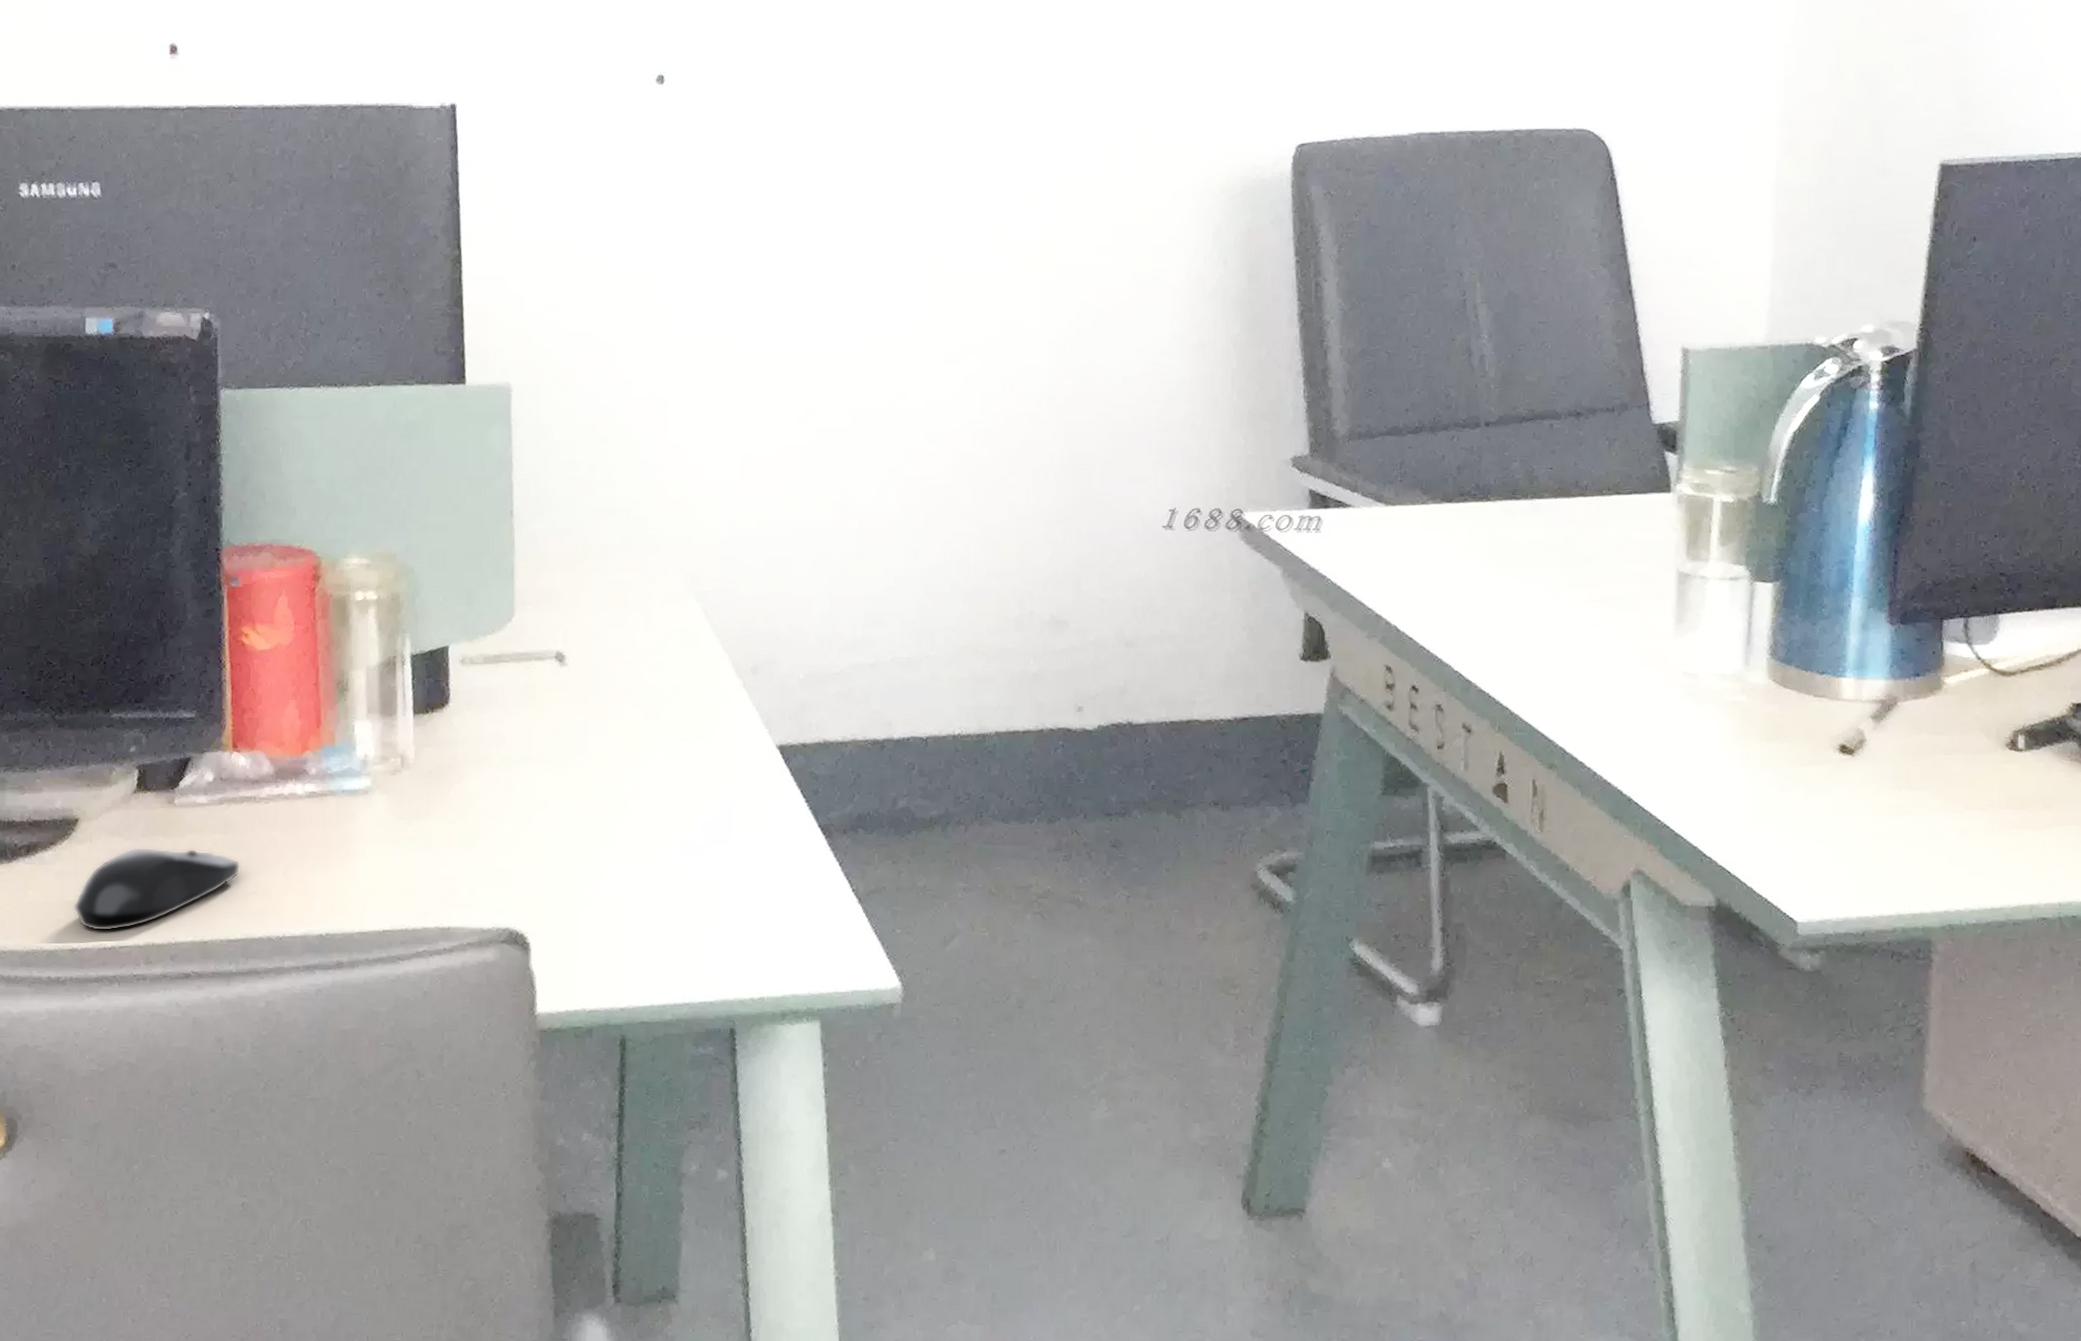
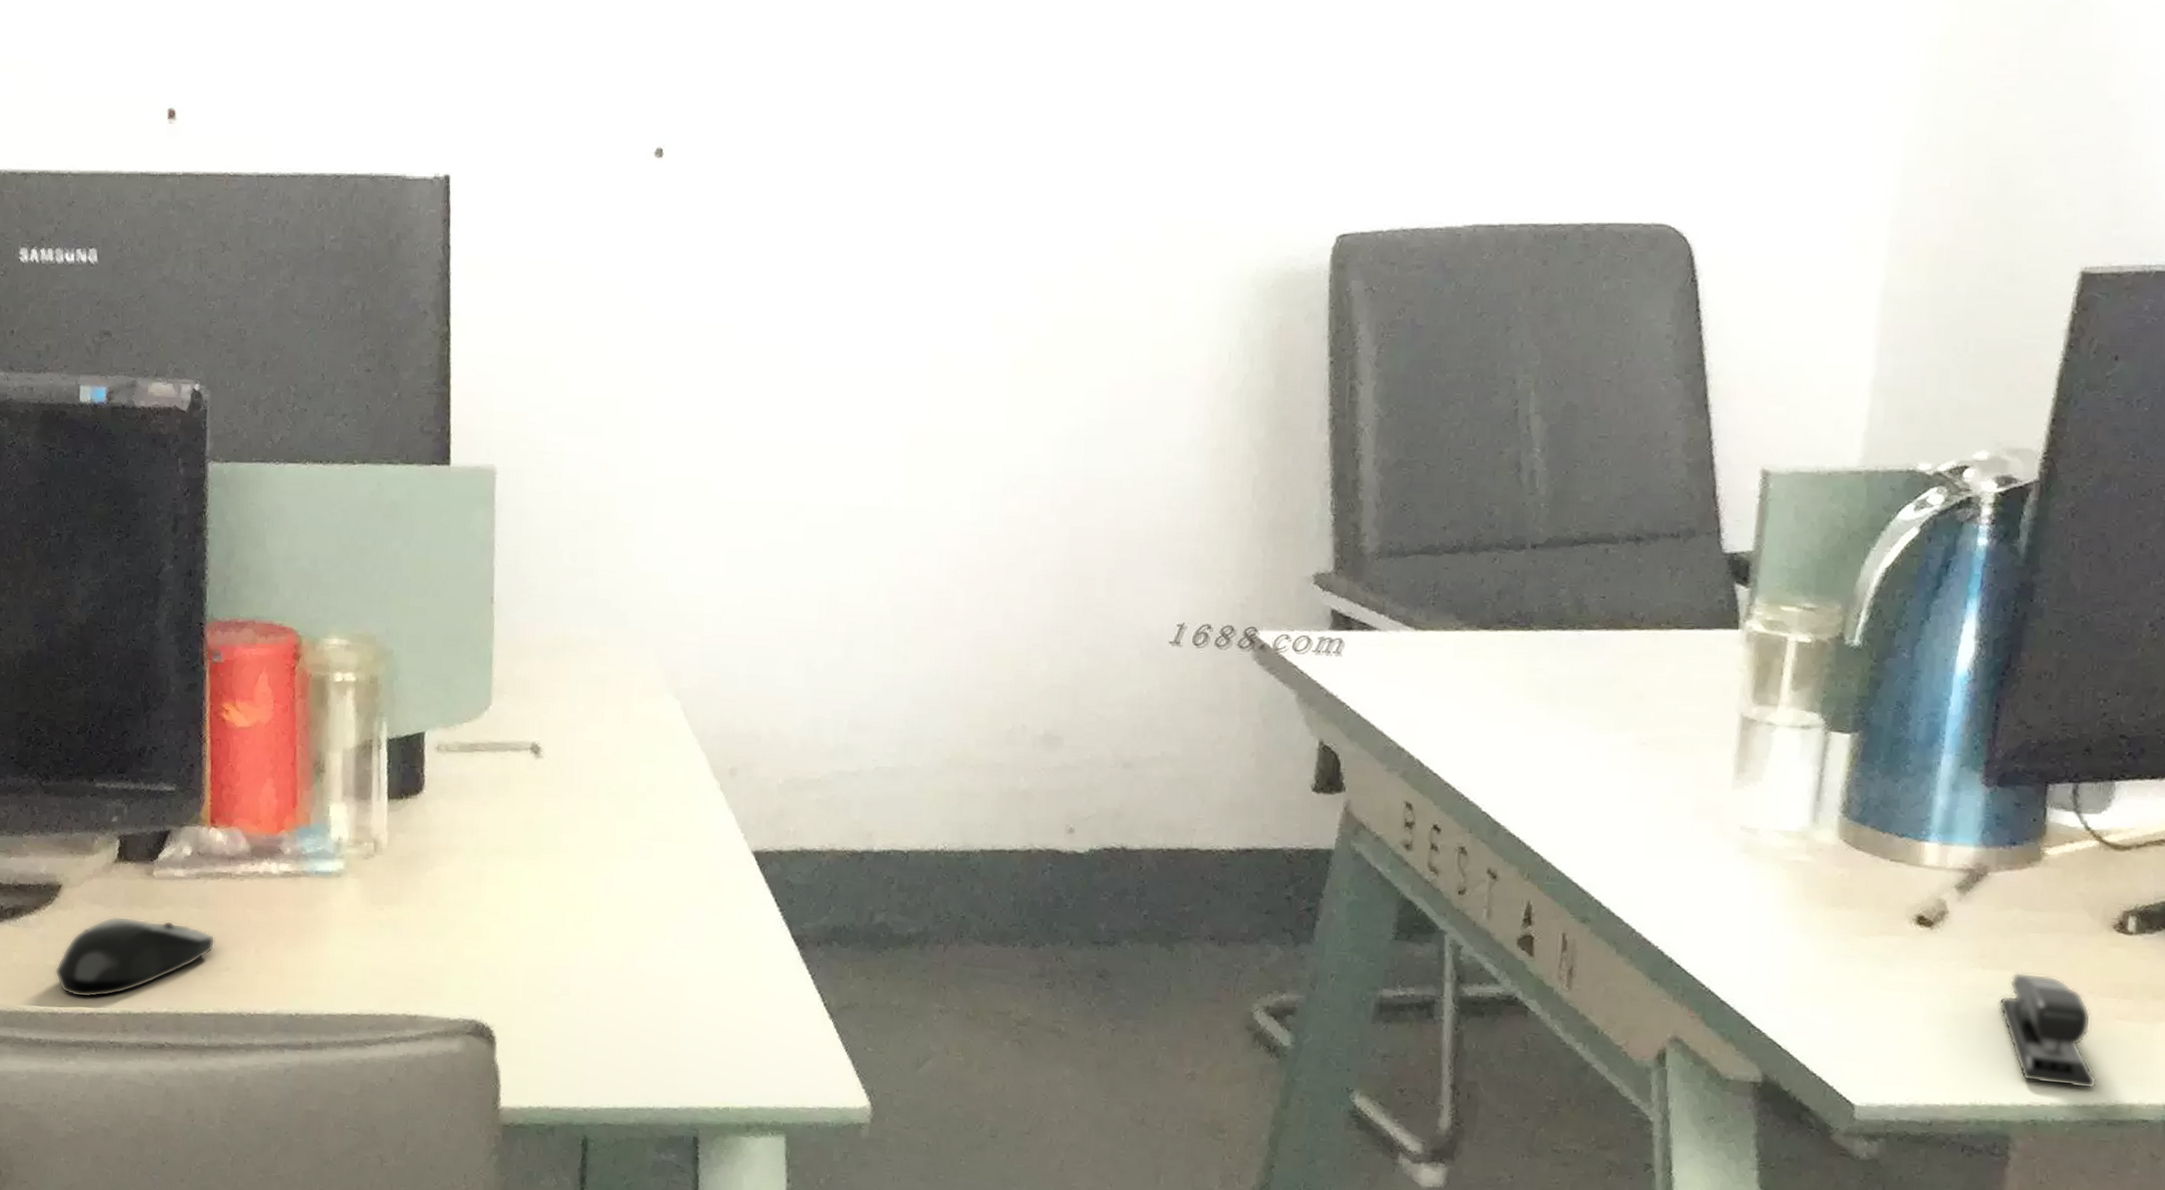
stapler: none [1914,791,2002,894] -> present [1998,972,2097,1090]

